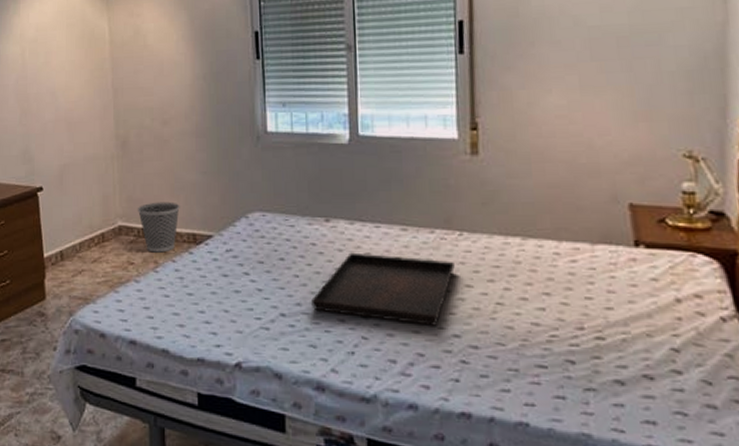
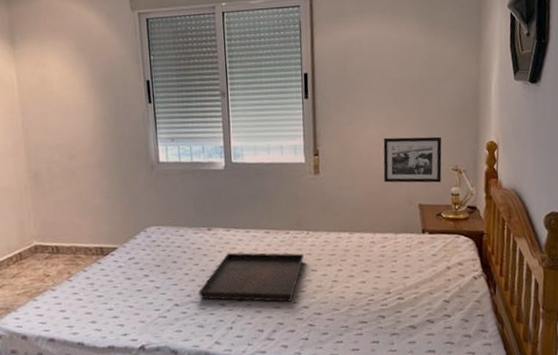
wastebasket: present [137,202,180,253] -> none [50,222,88,265]
picture frame: none [573,107,667,174] -> present [383,136,442,183]

